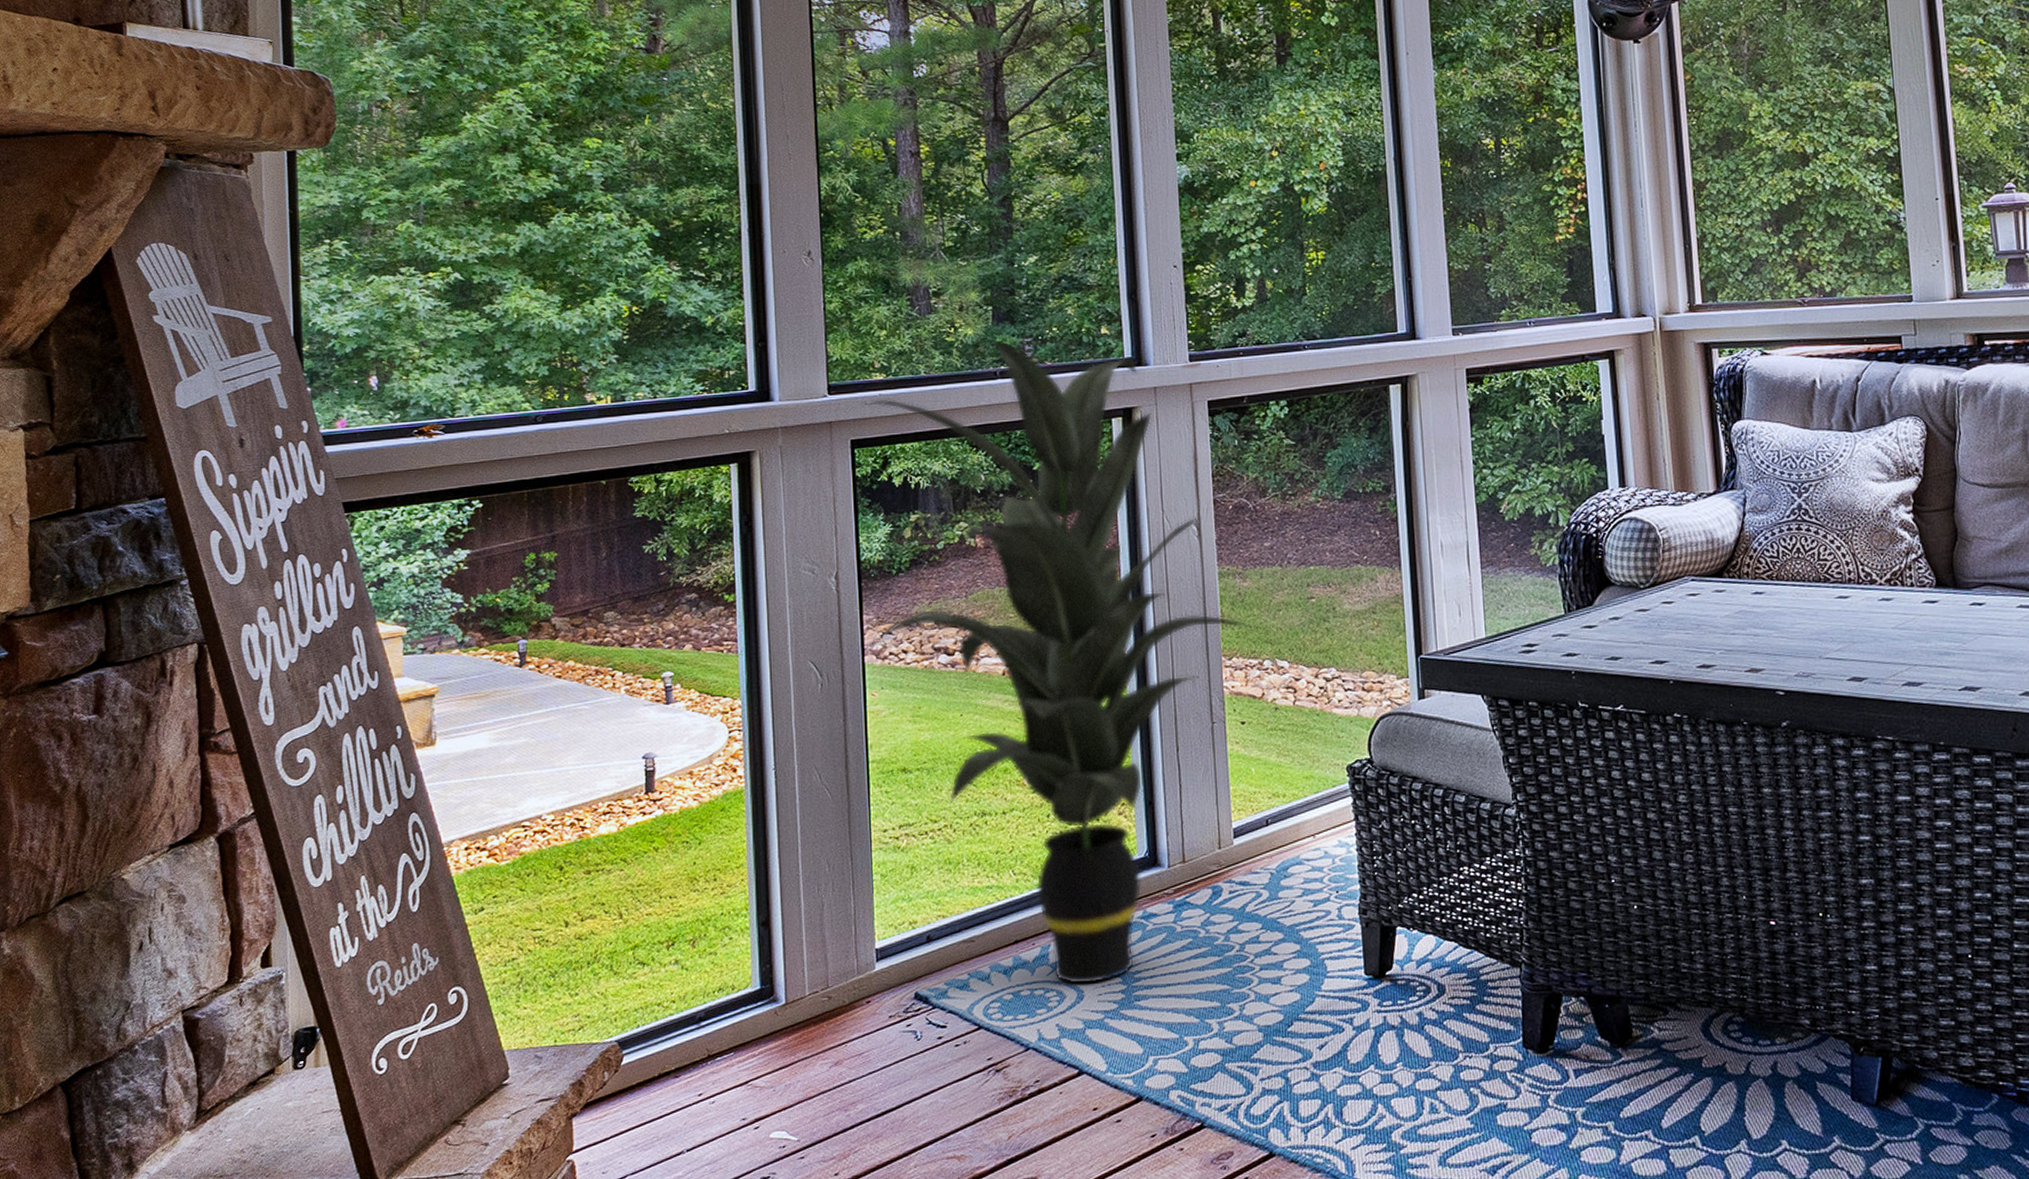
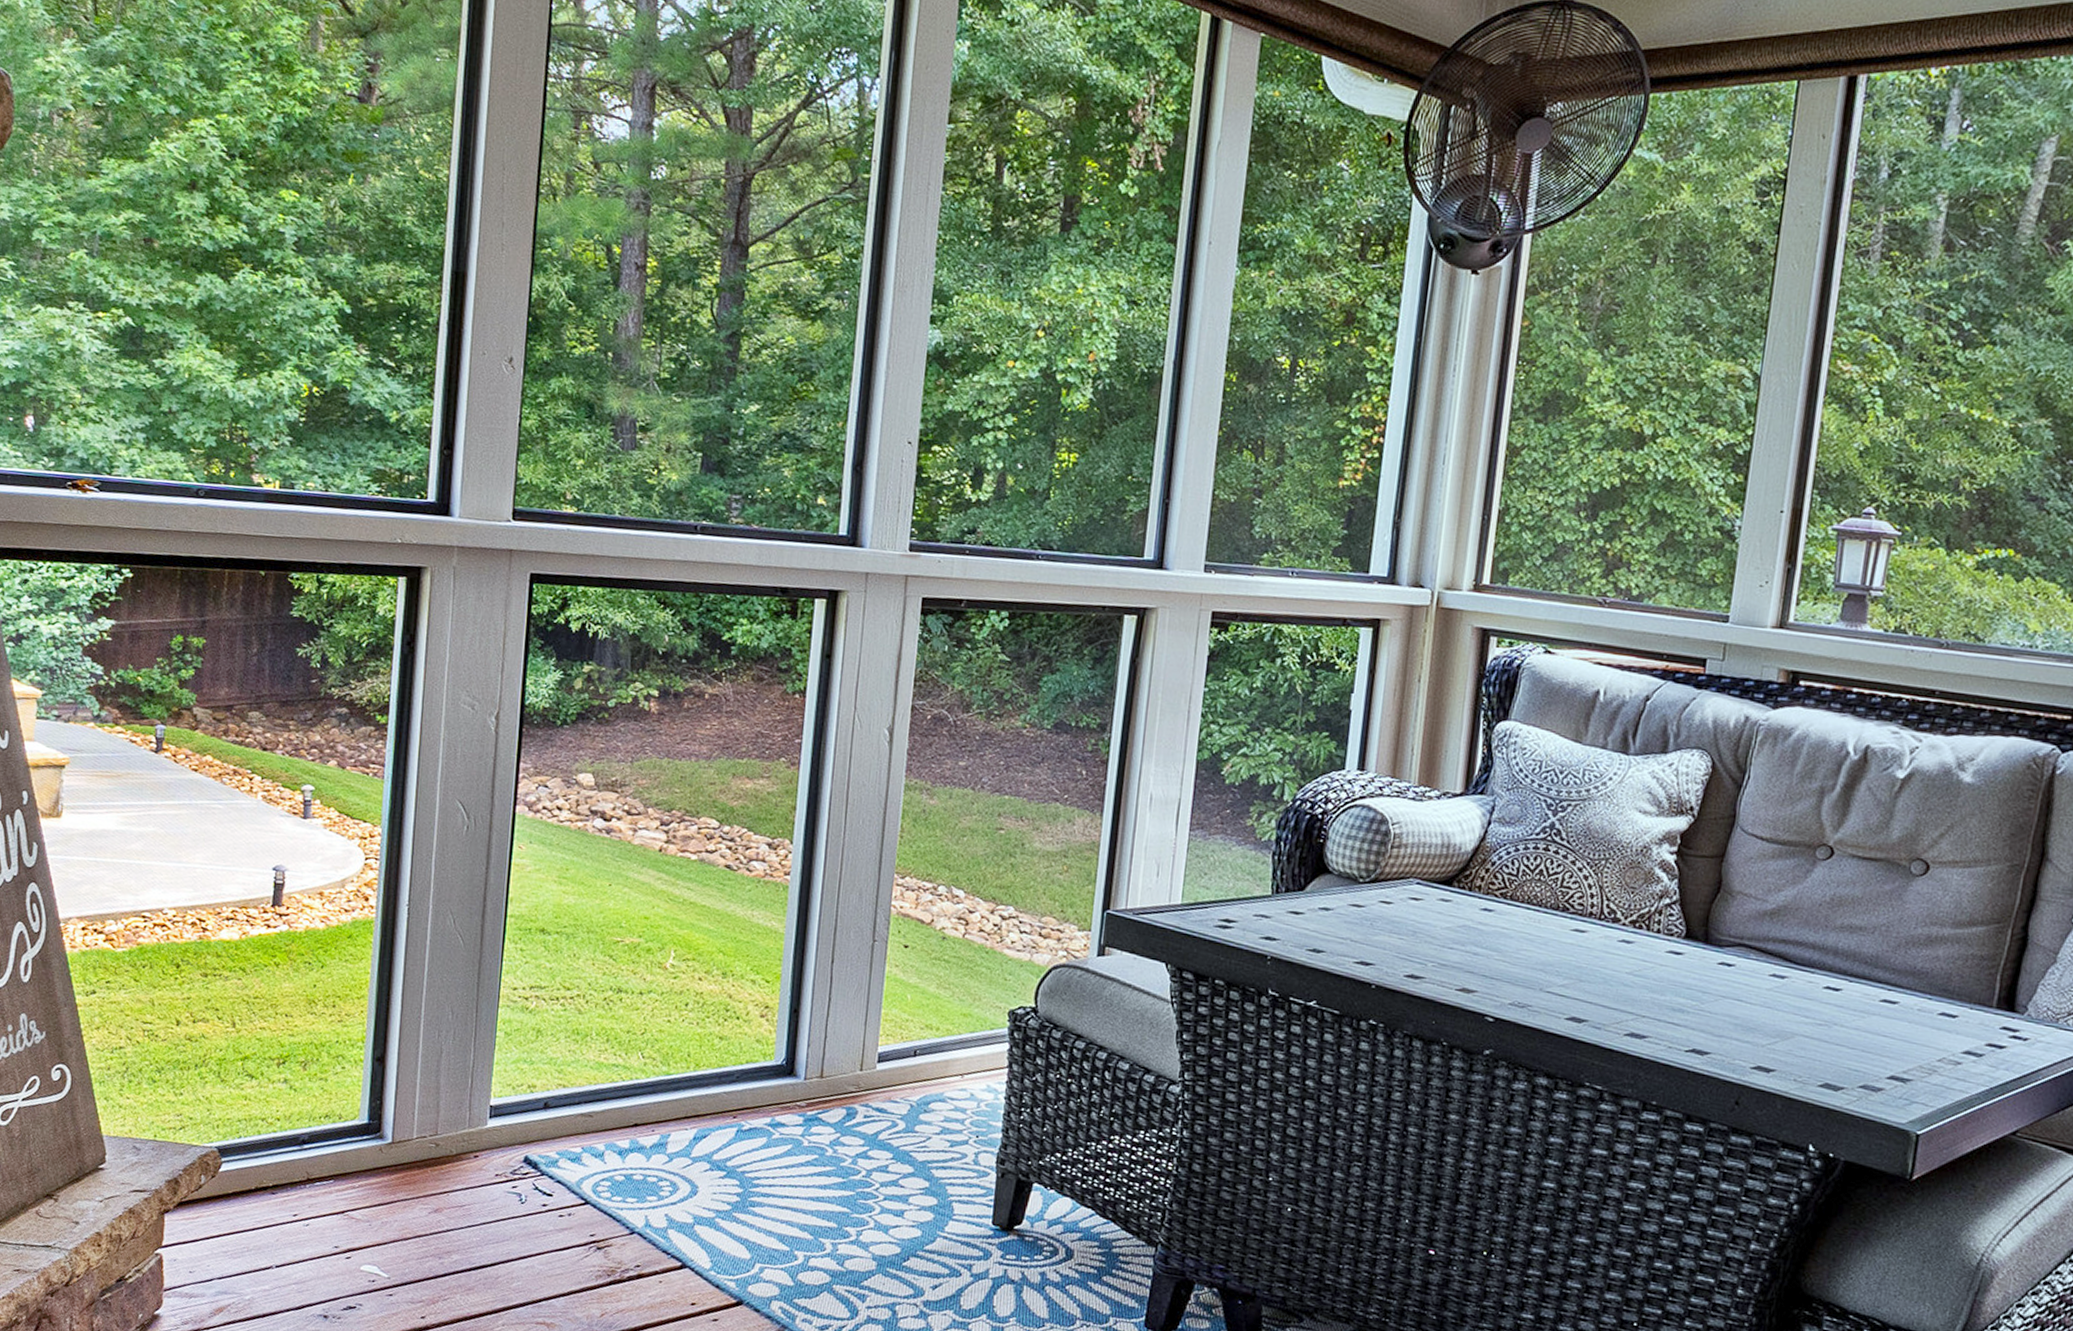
indoor plant: present [863,337,1265,985] -> none [521,485,945,1183]

